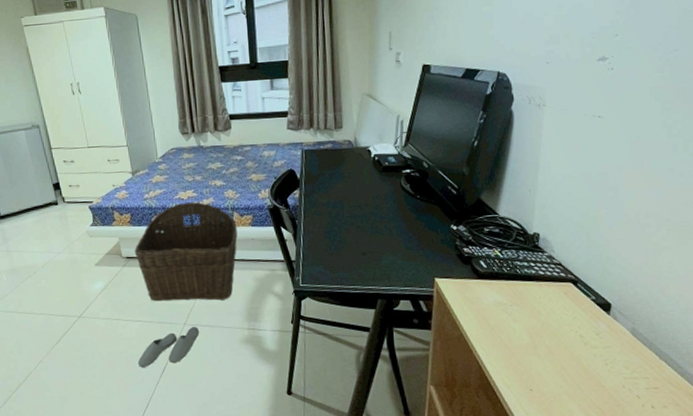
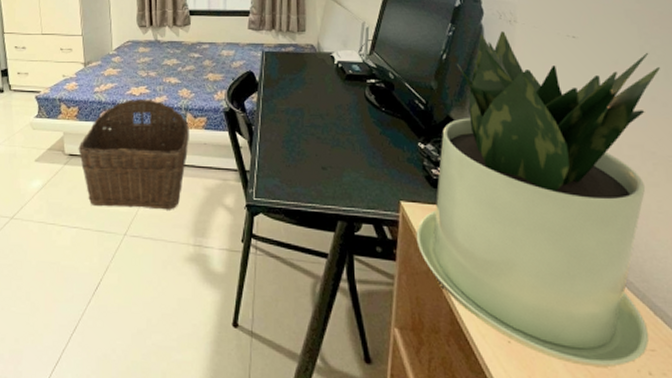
slippers: present [137,327,199,367] -> none [69,238,140,282]
planter: none [449,116,681,406] -> present [416,31,661,368]

